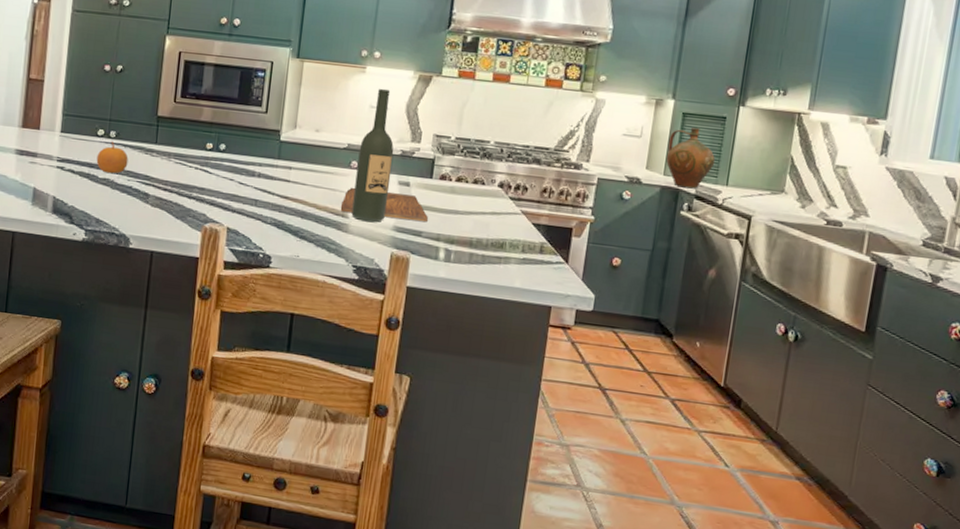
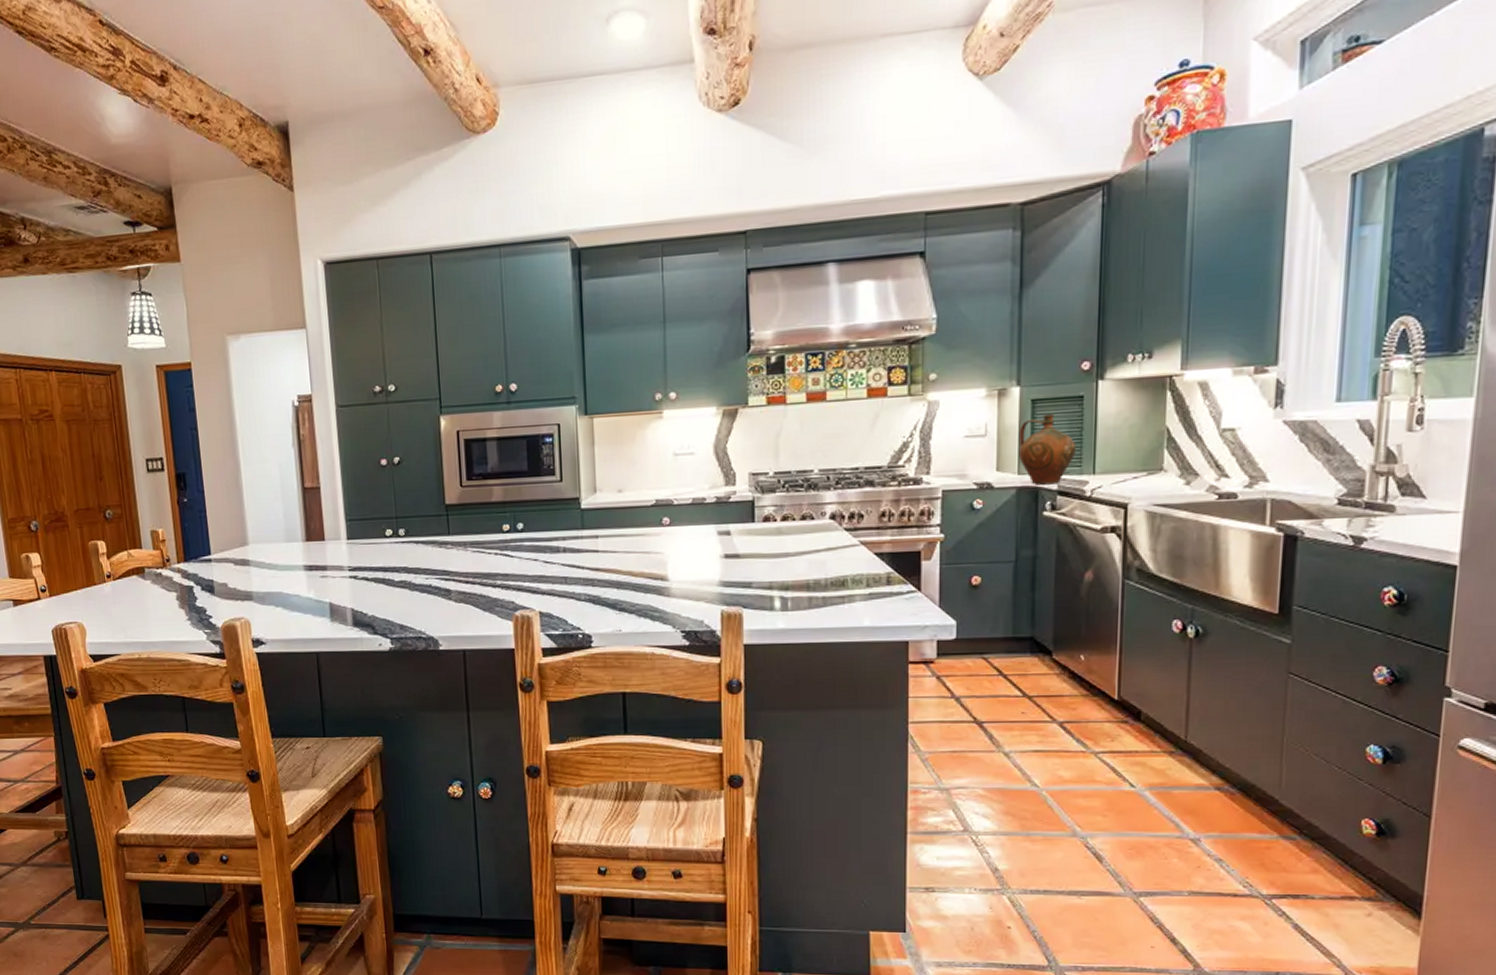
fruit: present [96,141,128,174] -> none [389,540,423,575]
cutting board: present [341,187,428,223] -> none [659,544,756,576]
wine bottle: present [351,89,394,223] -> none [669,433,709,582]

